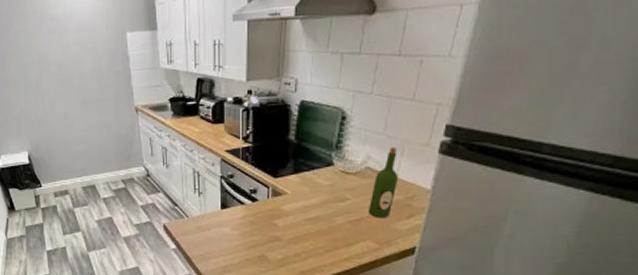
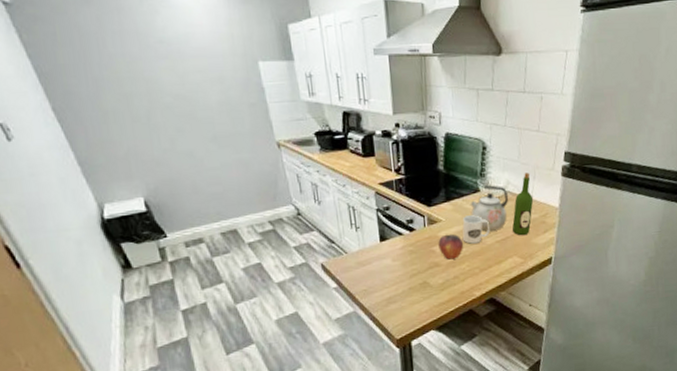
fruit: none [281,208,310,235] -> present [438,234,464,260]
mug: none [308,190,342,221] -> present [462,215,491,244]
kettle: none [320,159,368,210] -> present [470,185,509,231]

